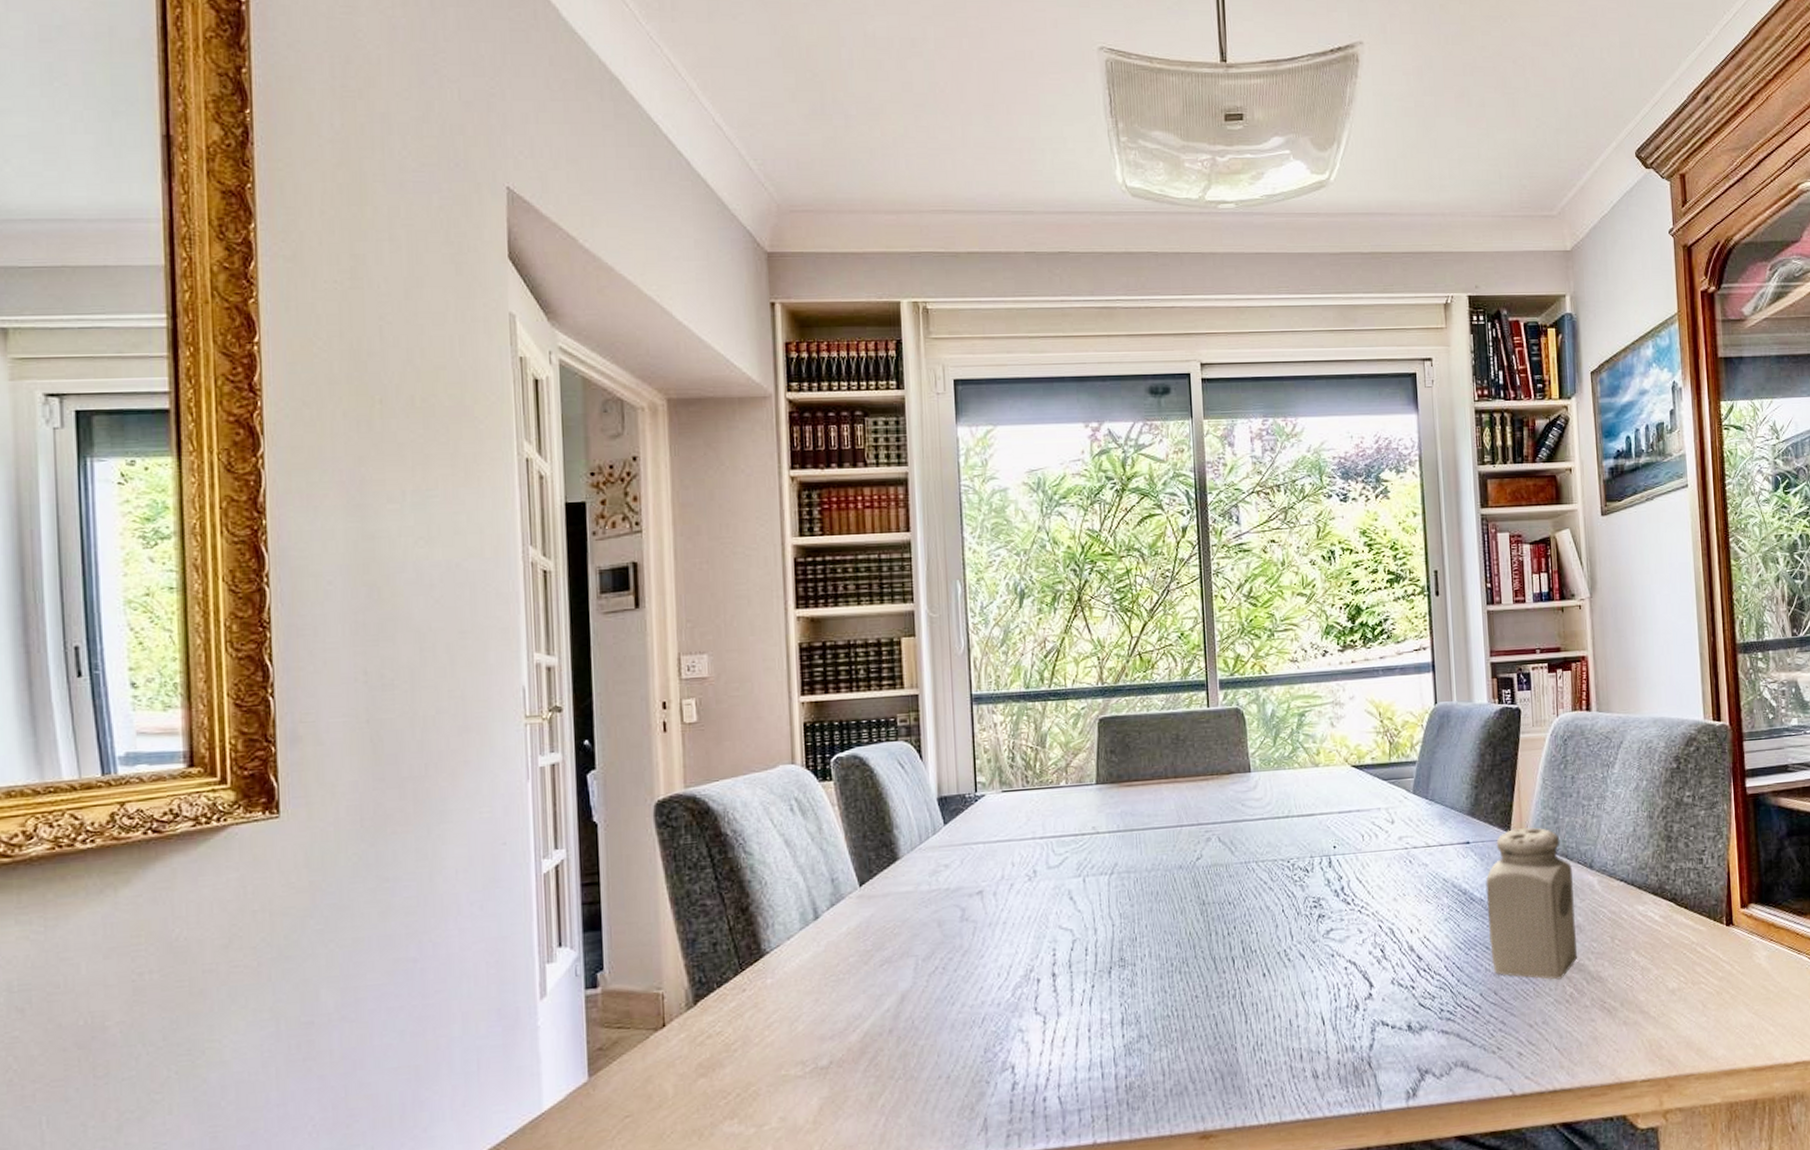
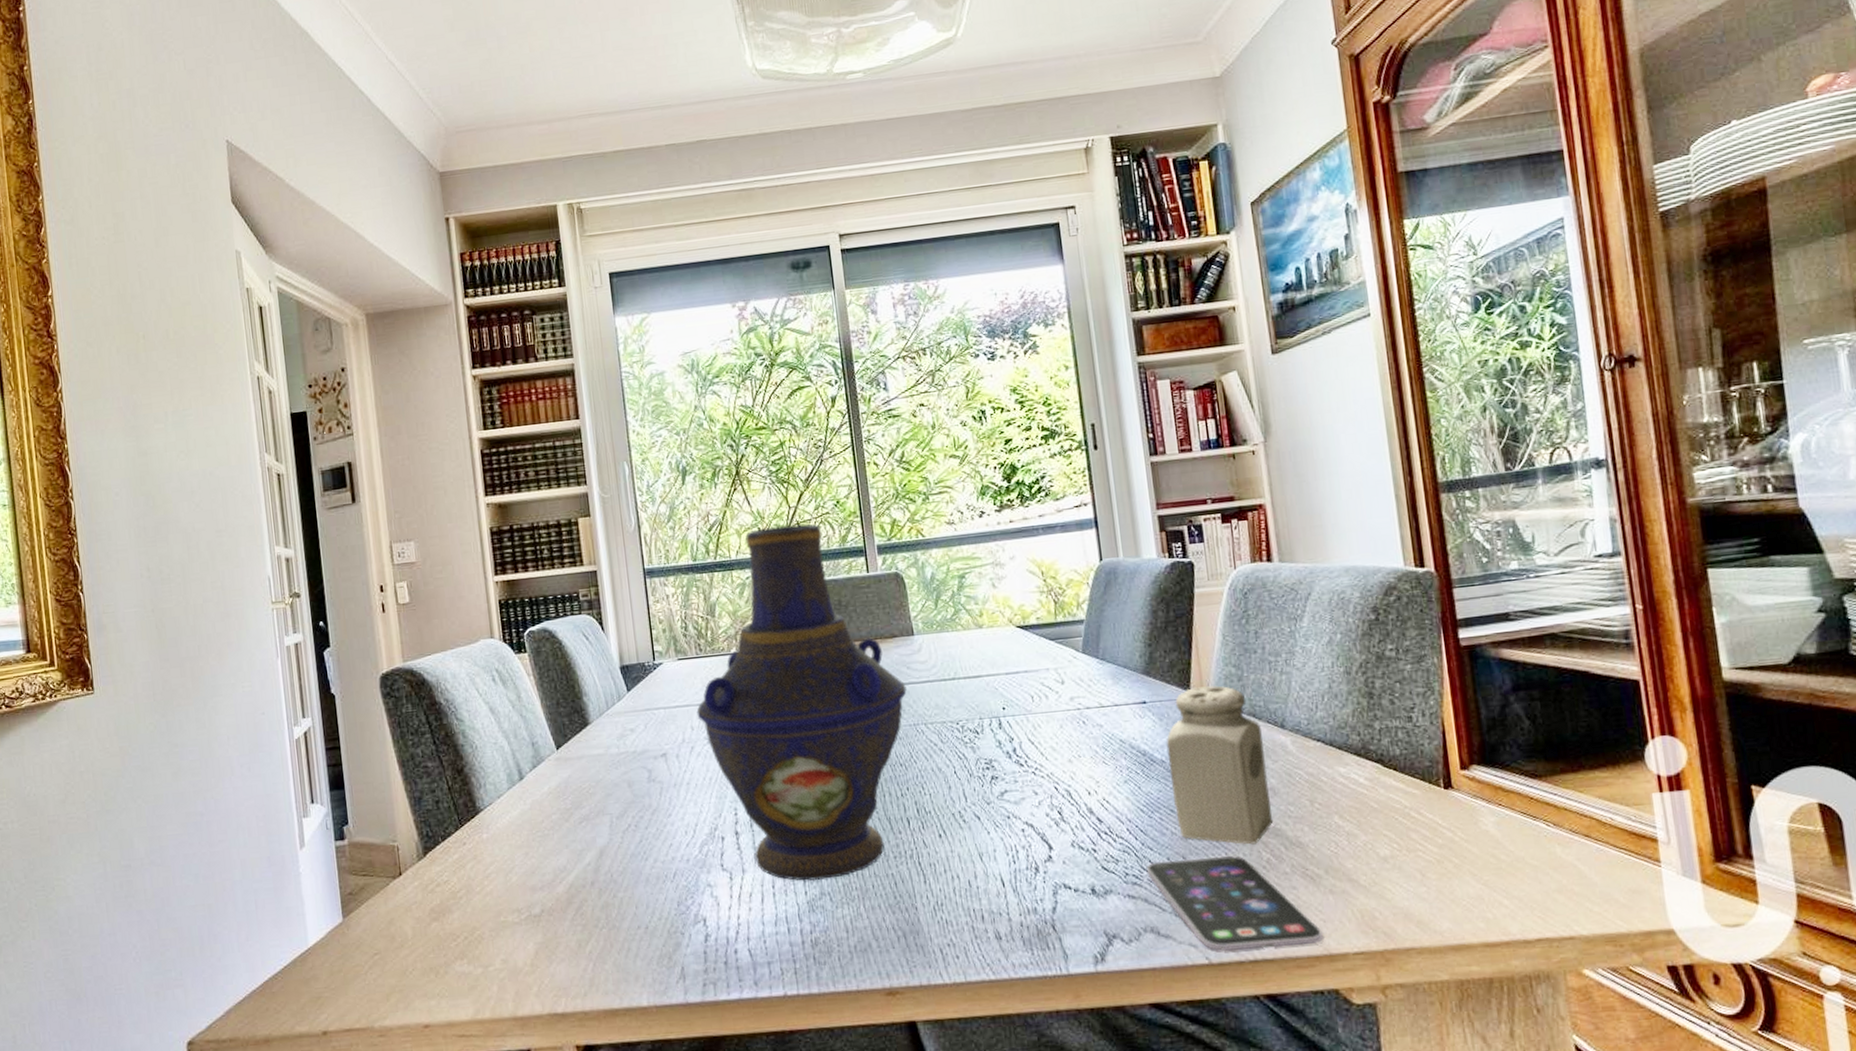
vase: none [1019,654,1240,1024] -> present [696,523,907,881]
smartphone: none [1460,990,1616,1083] -> present [1146,855,1323,951]

